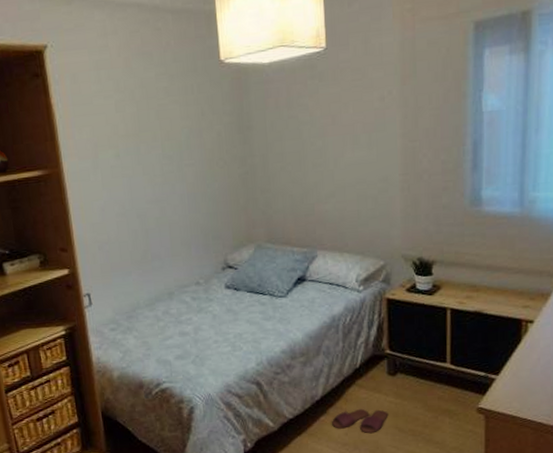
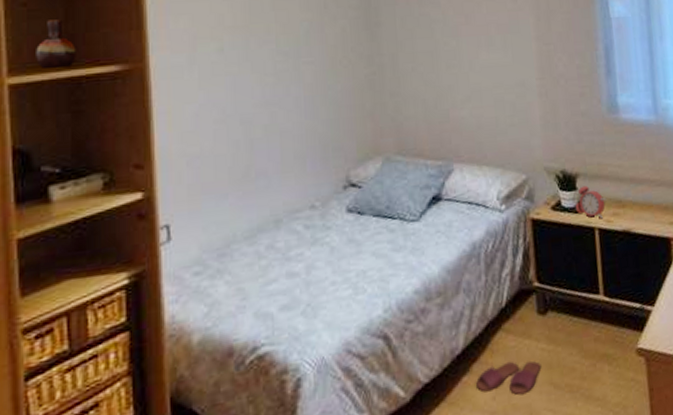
alarm clock: none [427,270,461,301] -> present [572,184,606,219]

